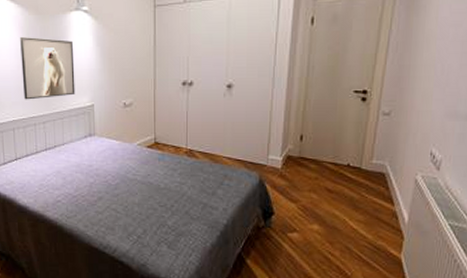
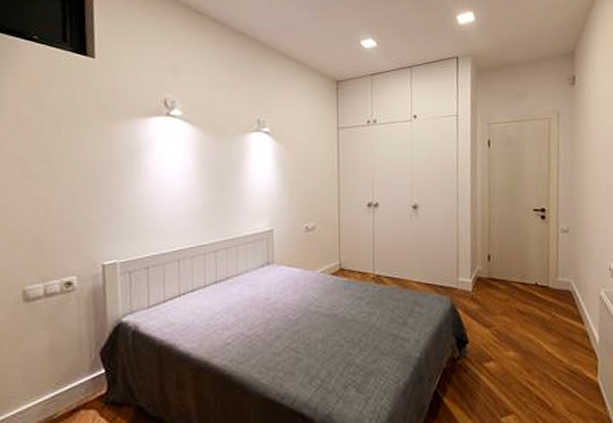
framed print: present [20,36,76,100] -> none [192,157,253,226]

